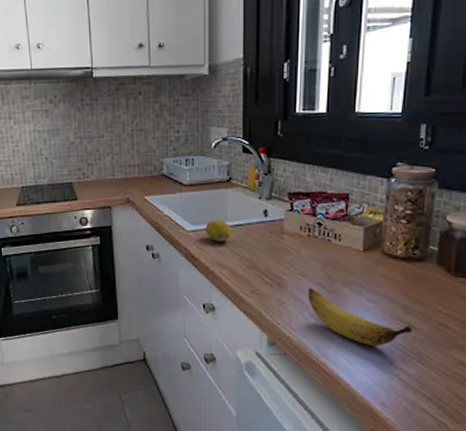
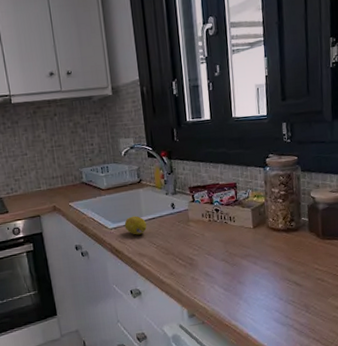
banana: present [307,288,413,347] -> none [214,263,299,305]

